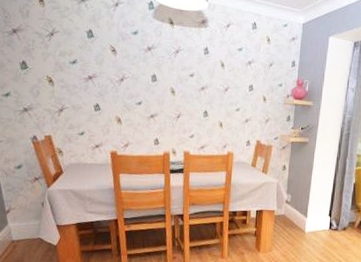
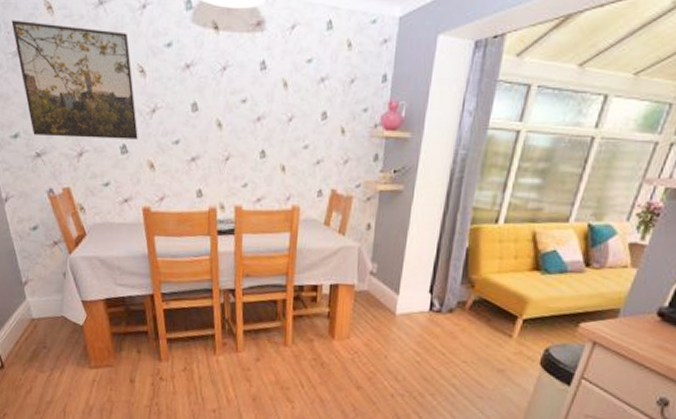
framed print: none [9,8,109,100] -> present [11,20,138,140]

